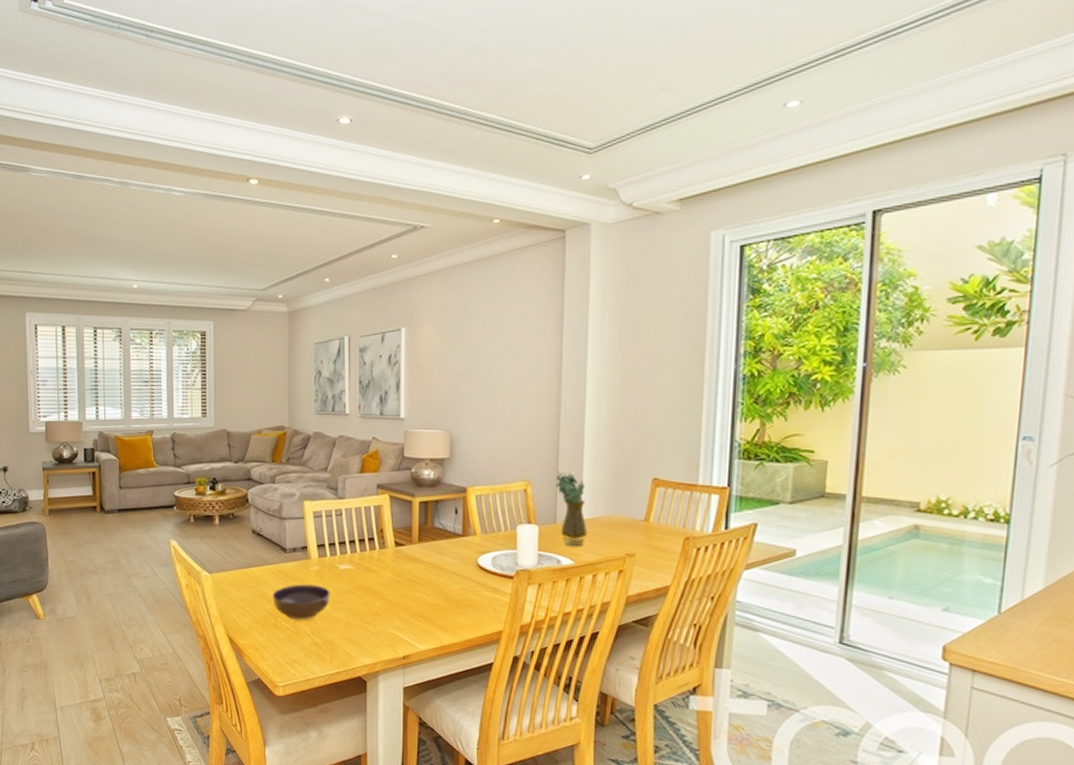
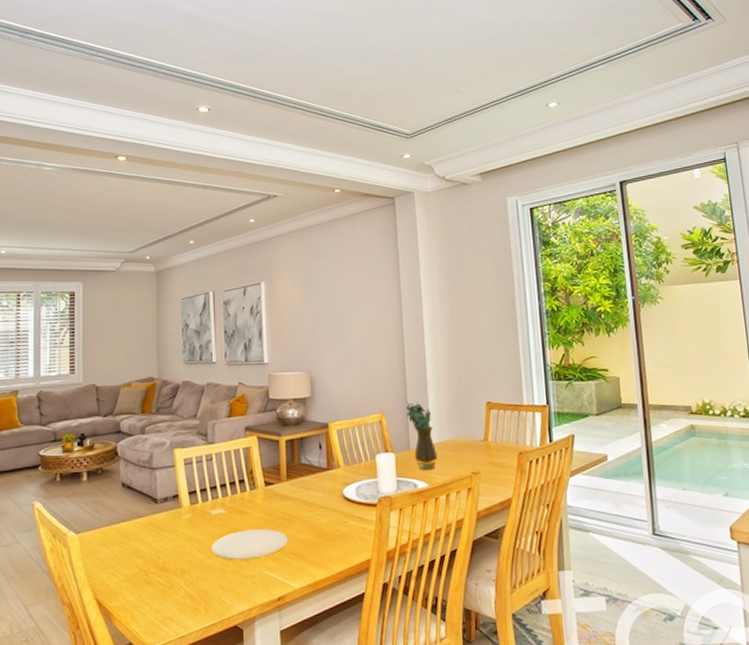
bowl: present [272,584,330,620] -> none [143,533,203,573]
plate: none [337,587,416,617] -> present [210,529,288,561]

